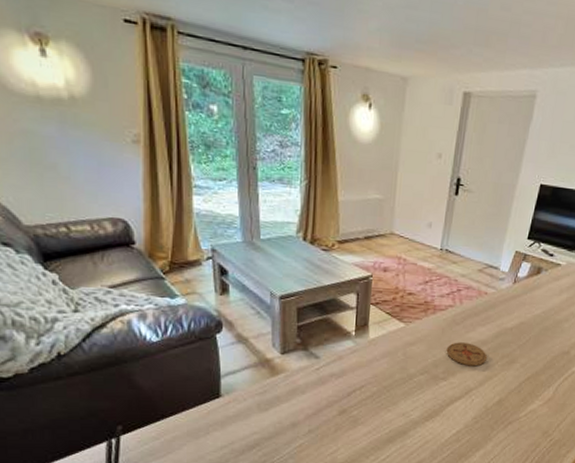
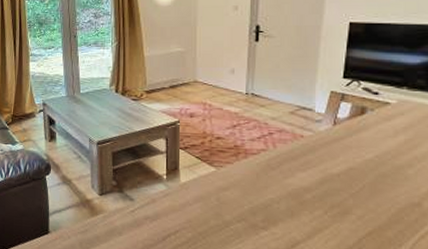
coaster: present [446,342,488,367] -> none [263,188,314,216]

